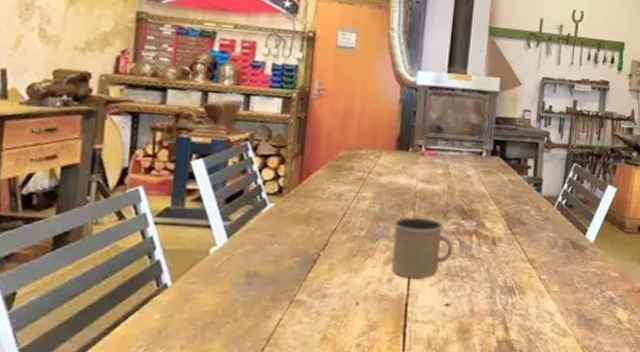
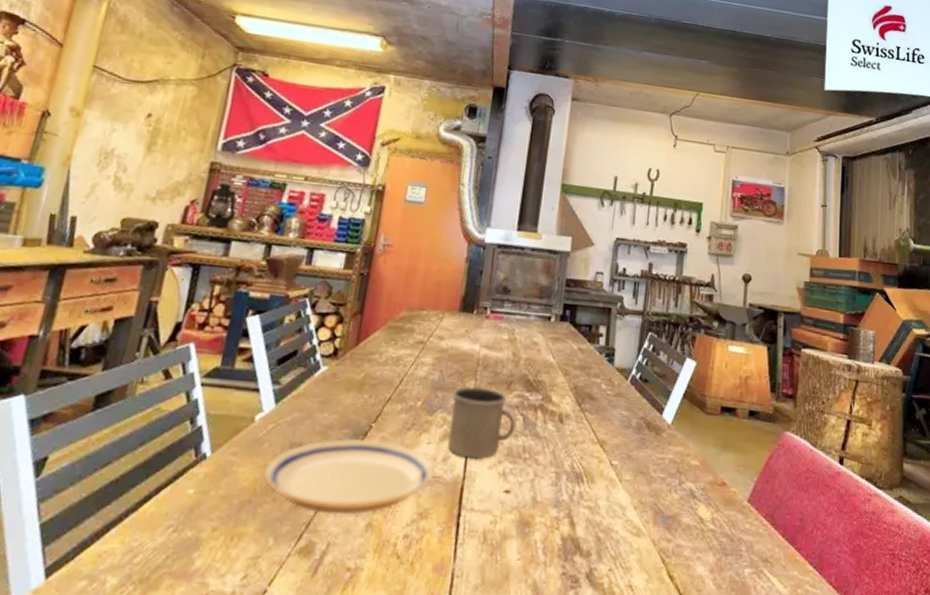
oil lamp: none [136,32,169,77] -> present [204,182,238,228]
plate: none [223,266,380,329] -> present [264,438,434,514]

